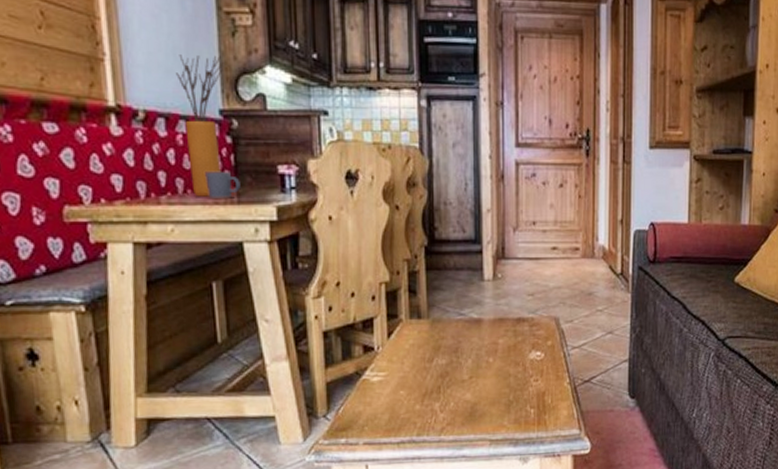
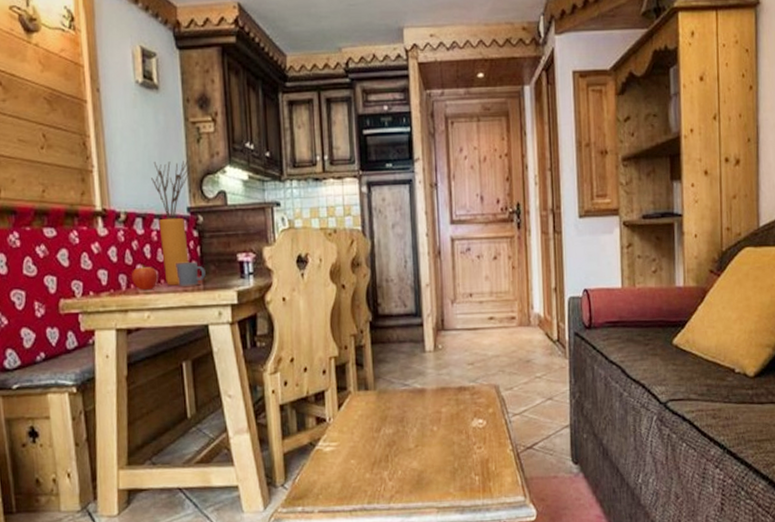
fruit: none [151,171,185,201] -> present [131,265,159,291]

